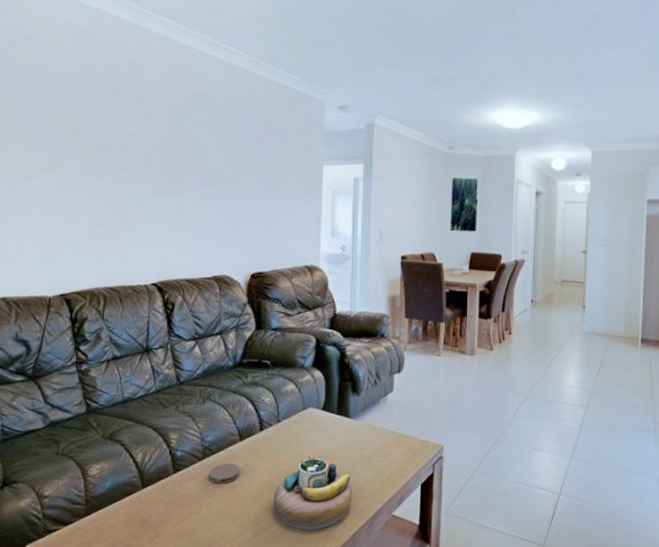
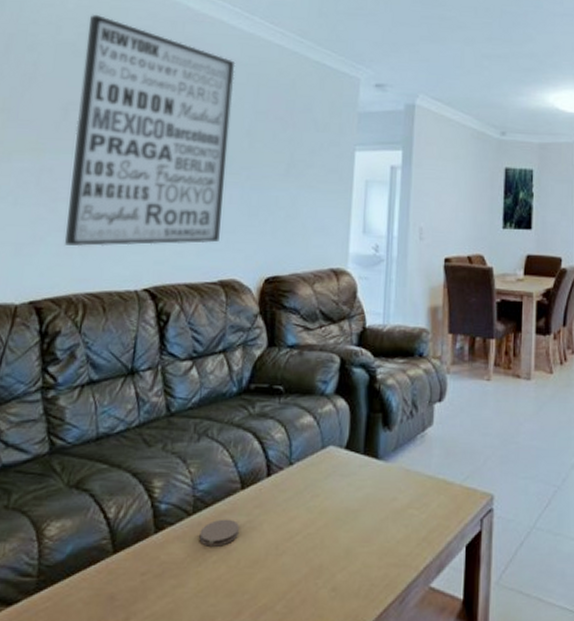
wall art: none [84,49,217,250] -> present [64,15,236,247]
decorative bowl: present [273,455,352,530] -> none [280,508,380,609]

